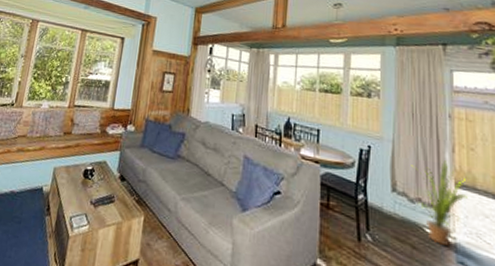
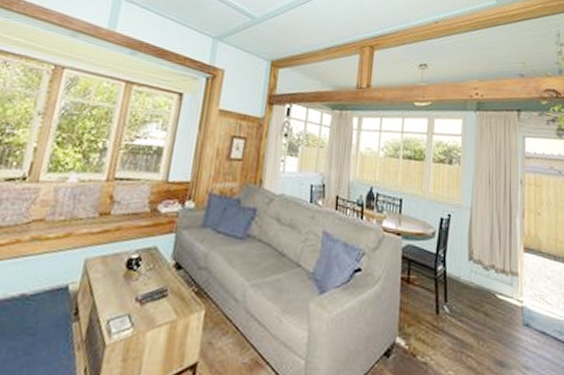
house plant: present [411,161,469,247] -> none [486,226,535,311]

